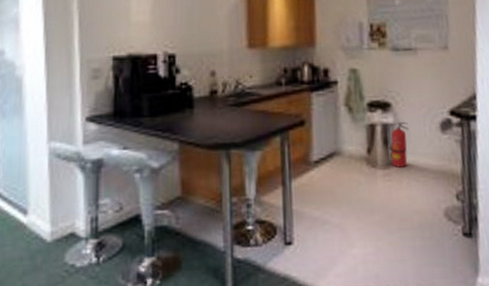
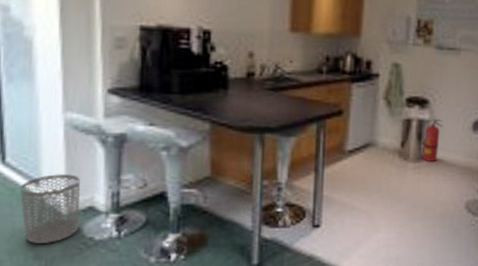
waste bin: none [10,201,63,273] -> present [20,173,81,244]

